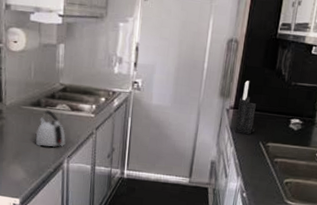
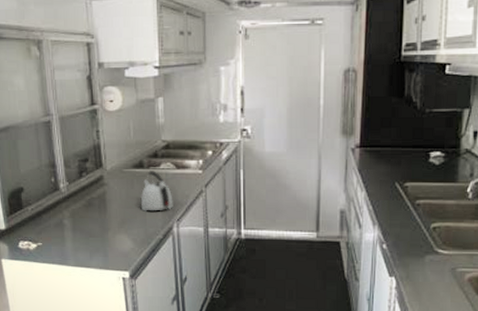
knife block: present [235,81,256,134] -> none [364,114,388,175]

